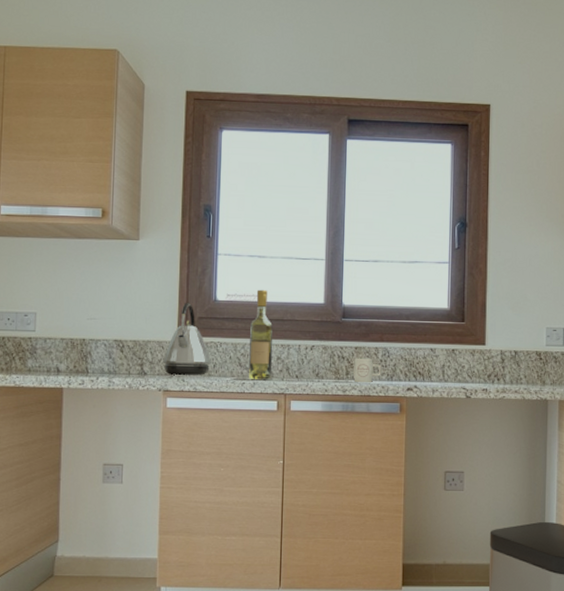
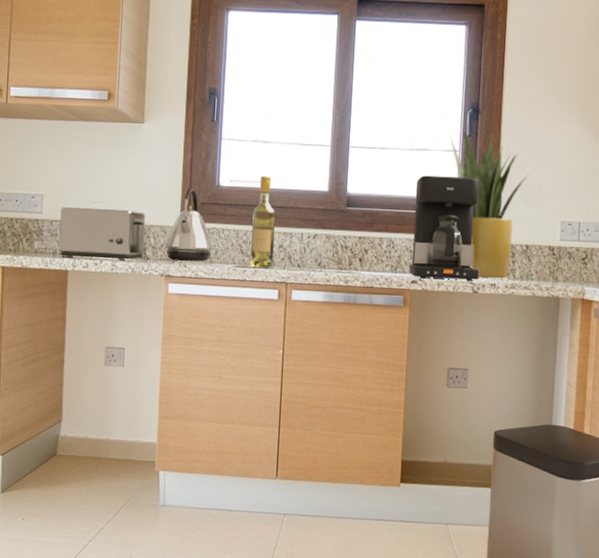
toaster: none [53,324,143,376] -> present [59,207,146,260]
mug: present [353,358,382,383] -> none [356,248,386,275]
coffee maker: none [405,286,472,387] -> present [410,175,480,281]
planter: none [439,244,515,384] -> present [450,131,529,279]

